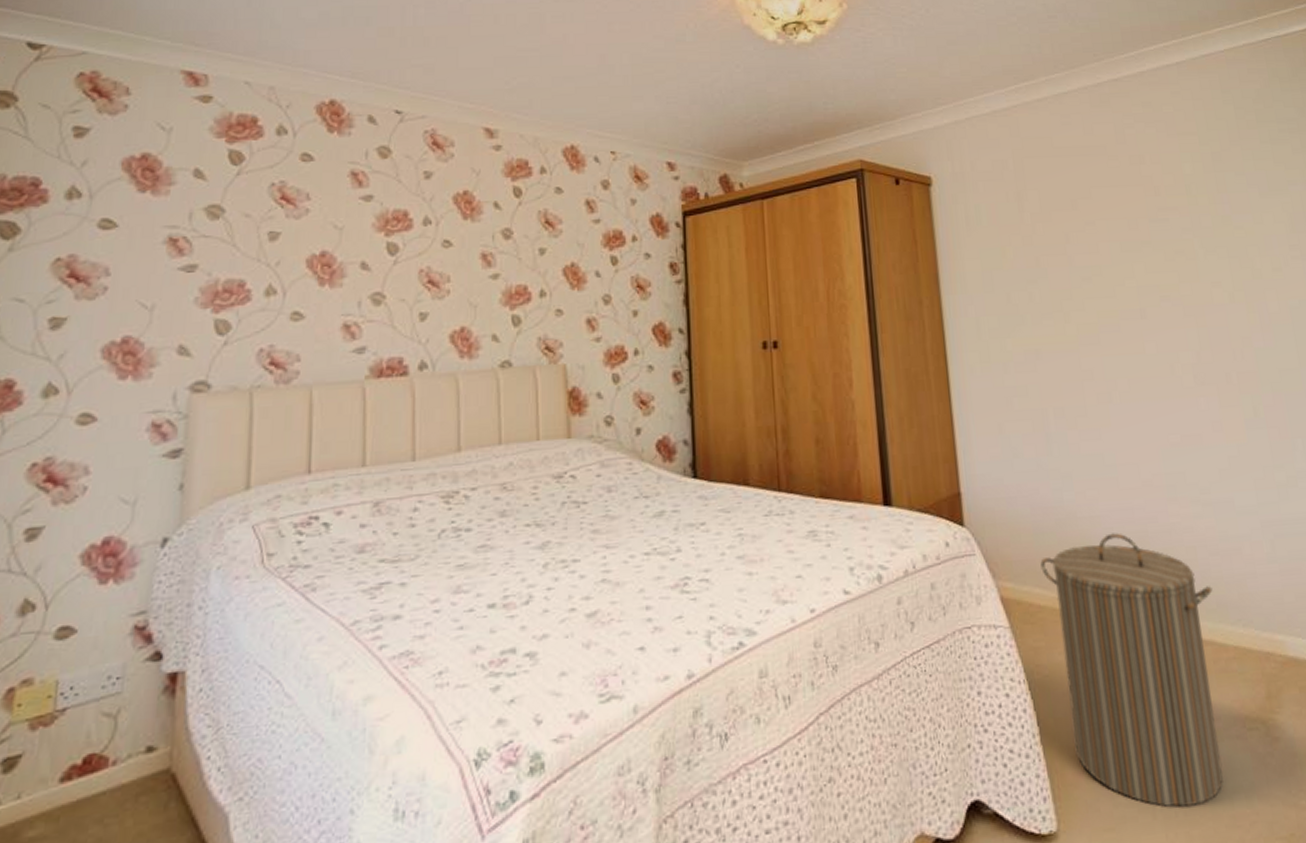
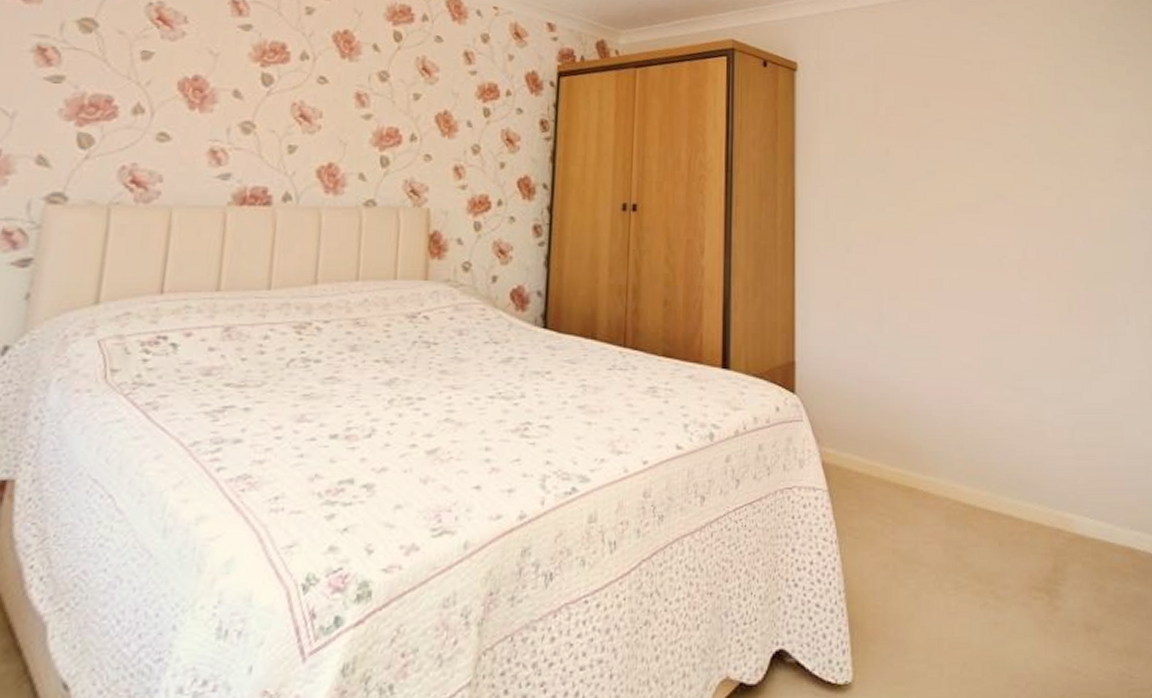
laundry hamper: present [1040,532,1224,807] -> none [862,410,1015,666]

